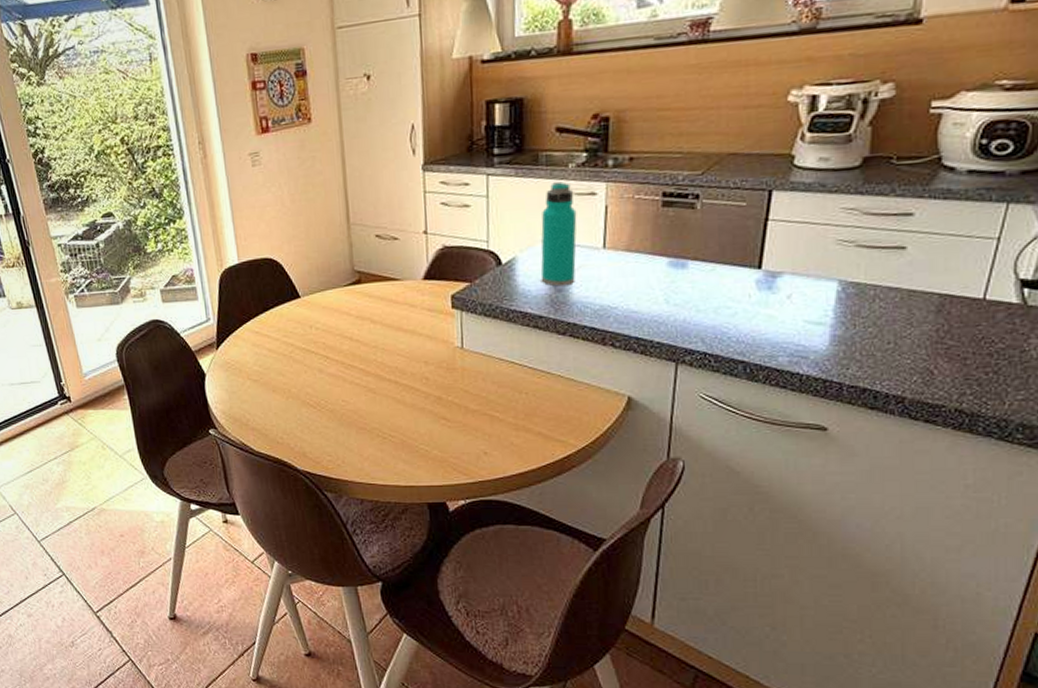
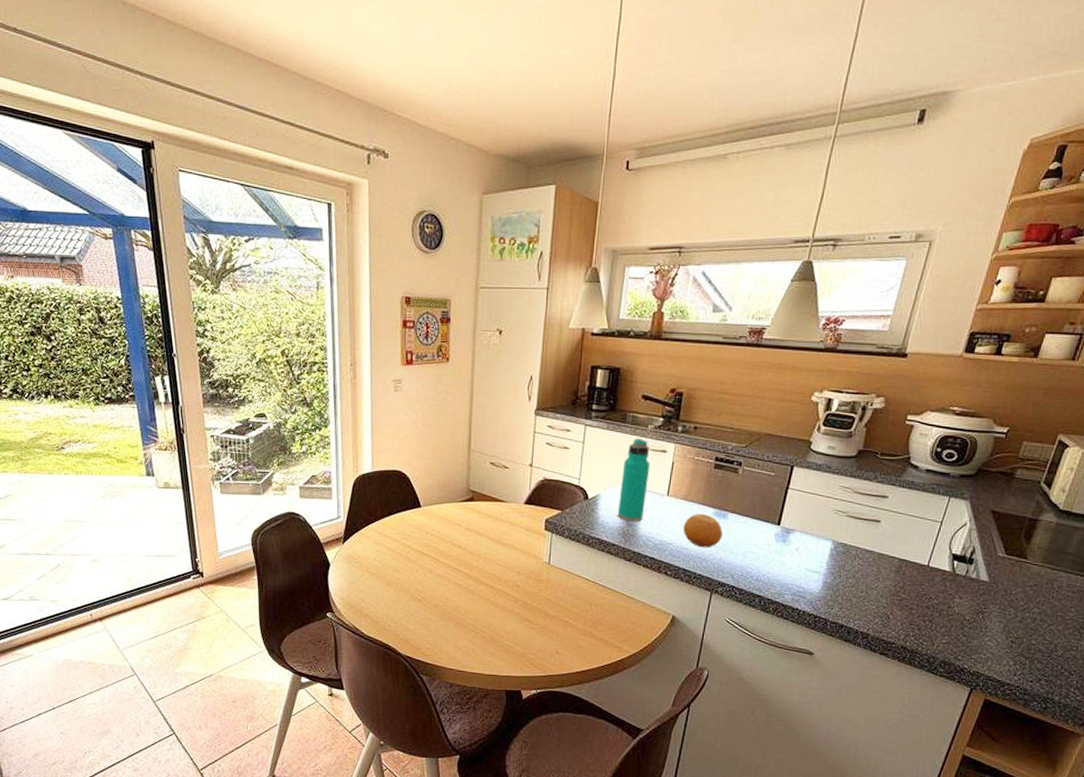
fruit: none [629,265,683,309] -> present [683,513,723,548]

